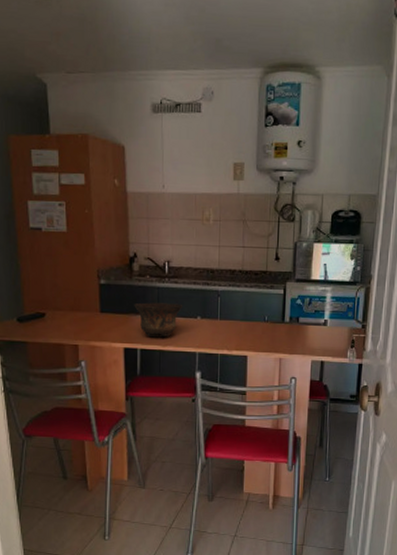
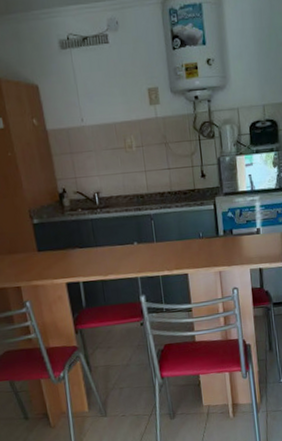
bowl: present [134,302,184,338] -> none [70,232,119,269]

